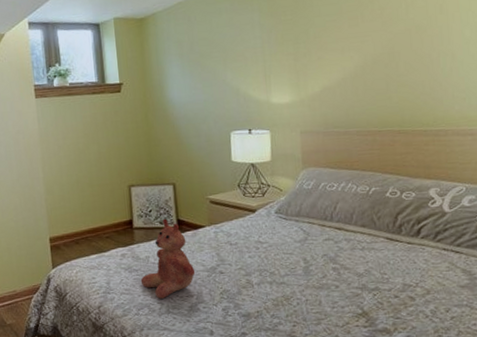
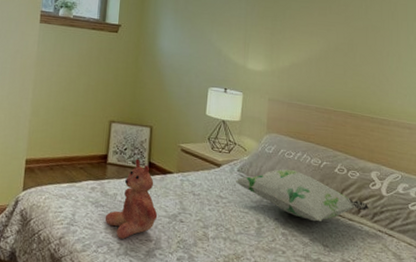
decorative pillow: none [275,202,430,251] -> present [236,169,369,222]

